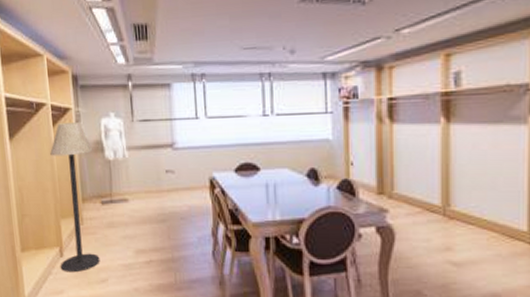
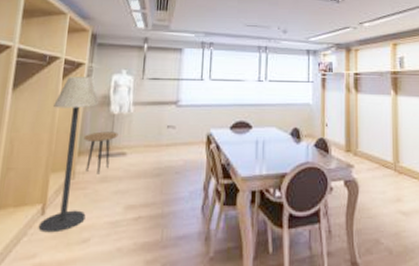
side table: none [84,178,117,220] -> present [83,131,119,175]

